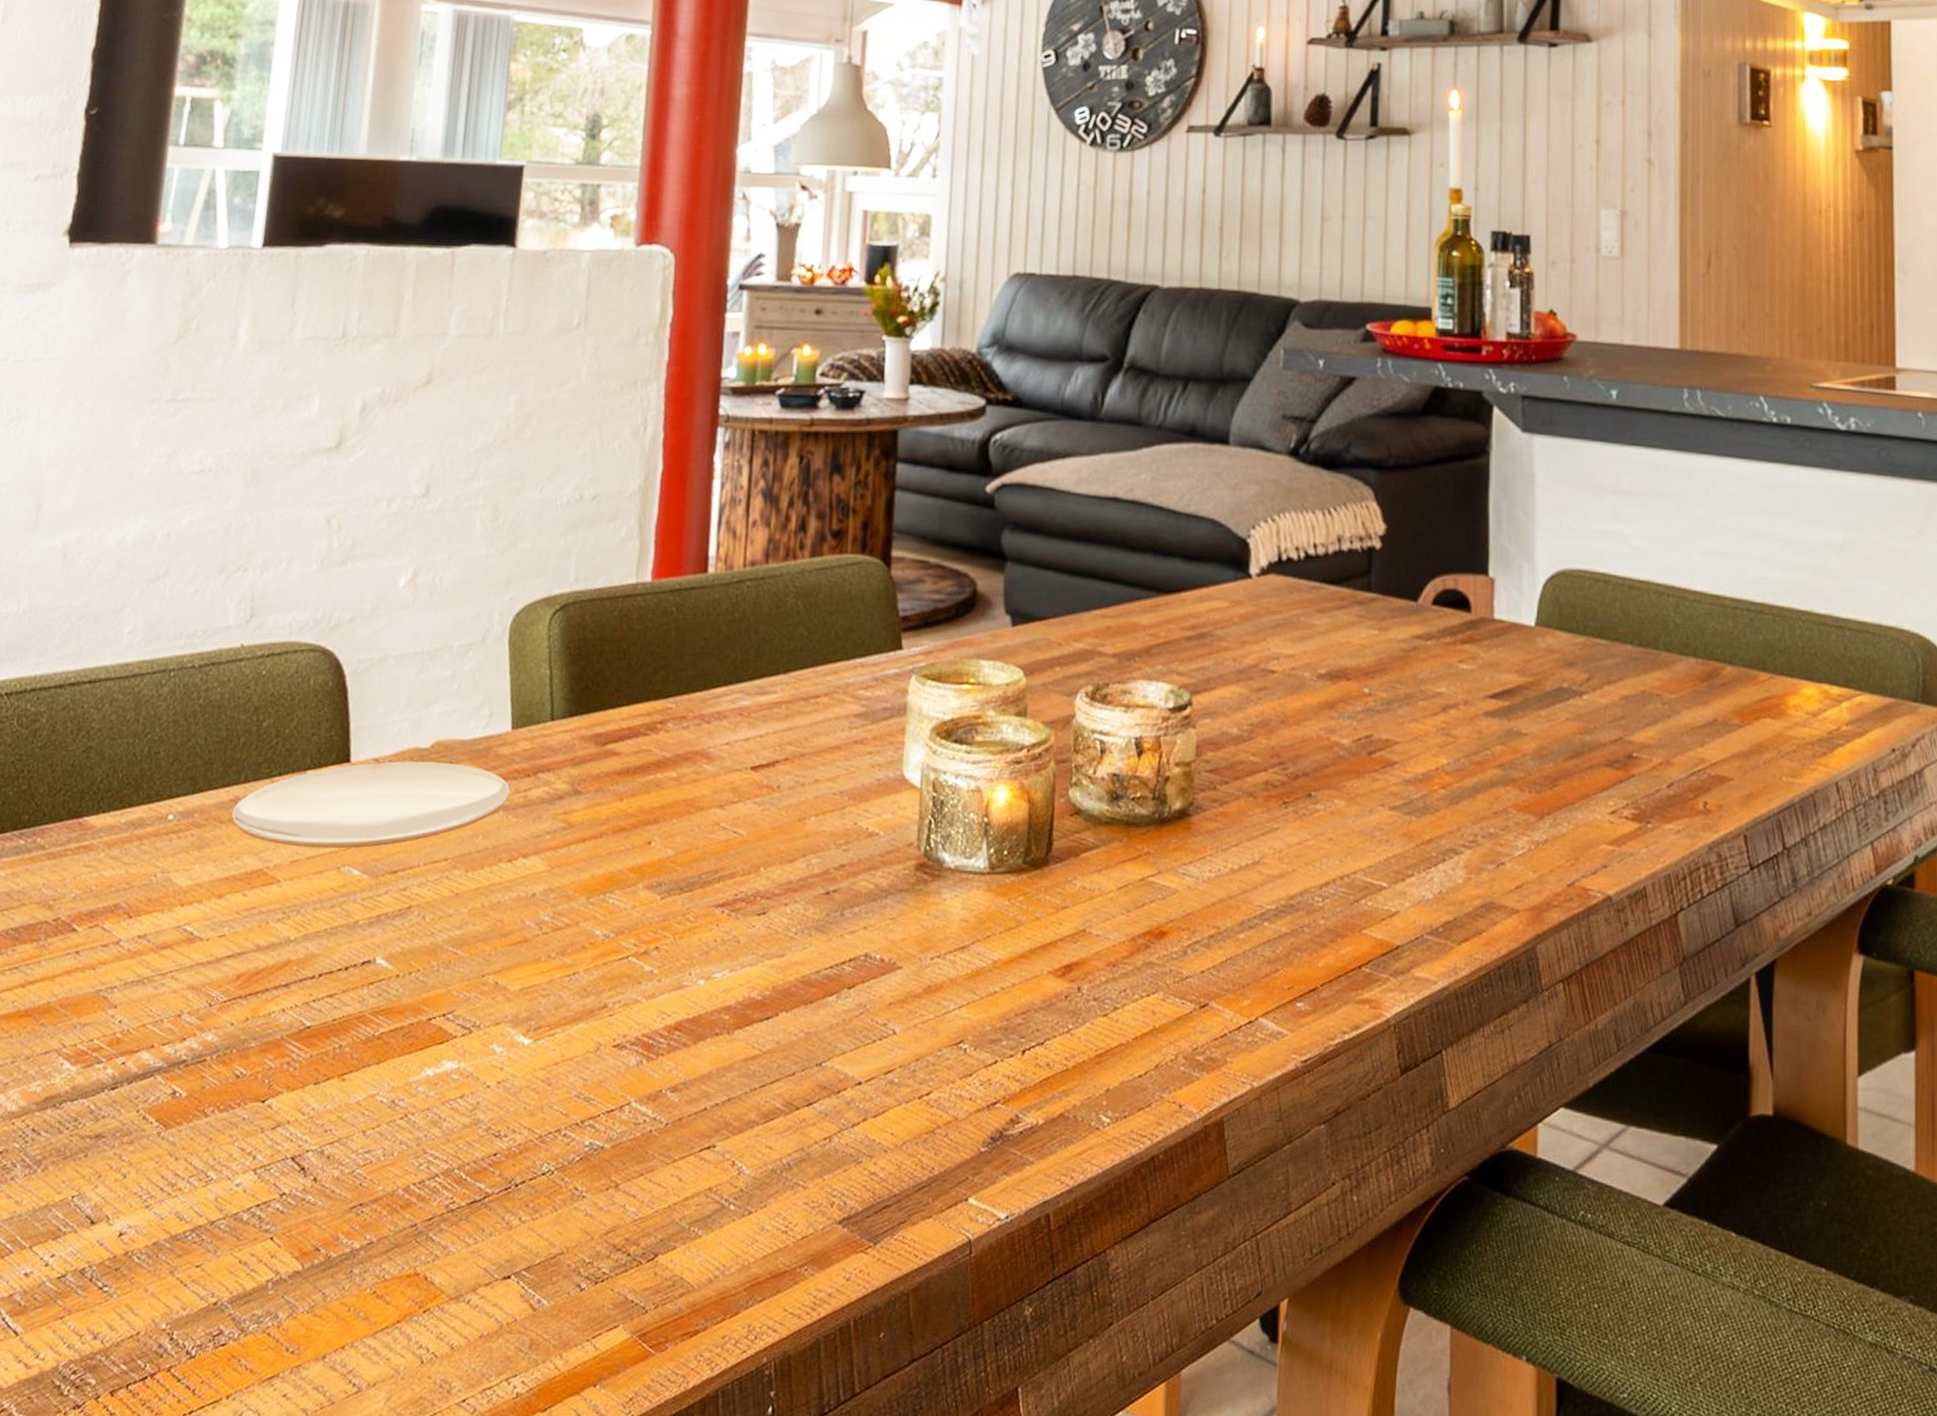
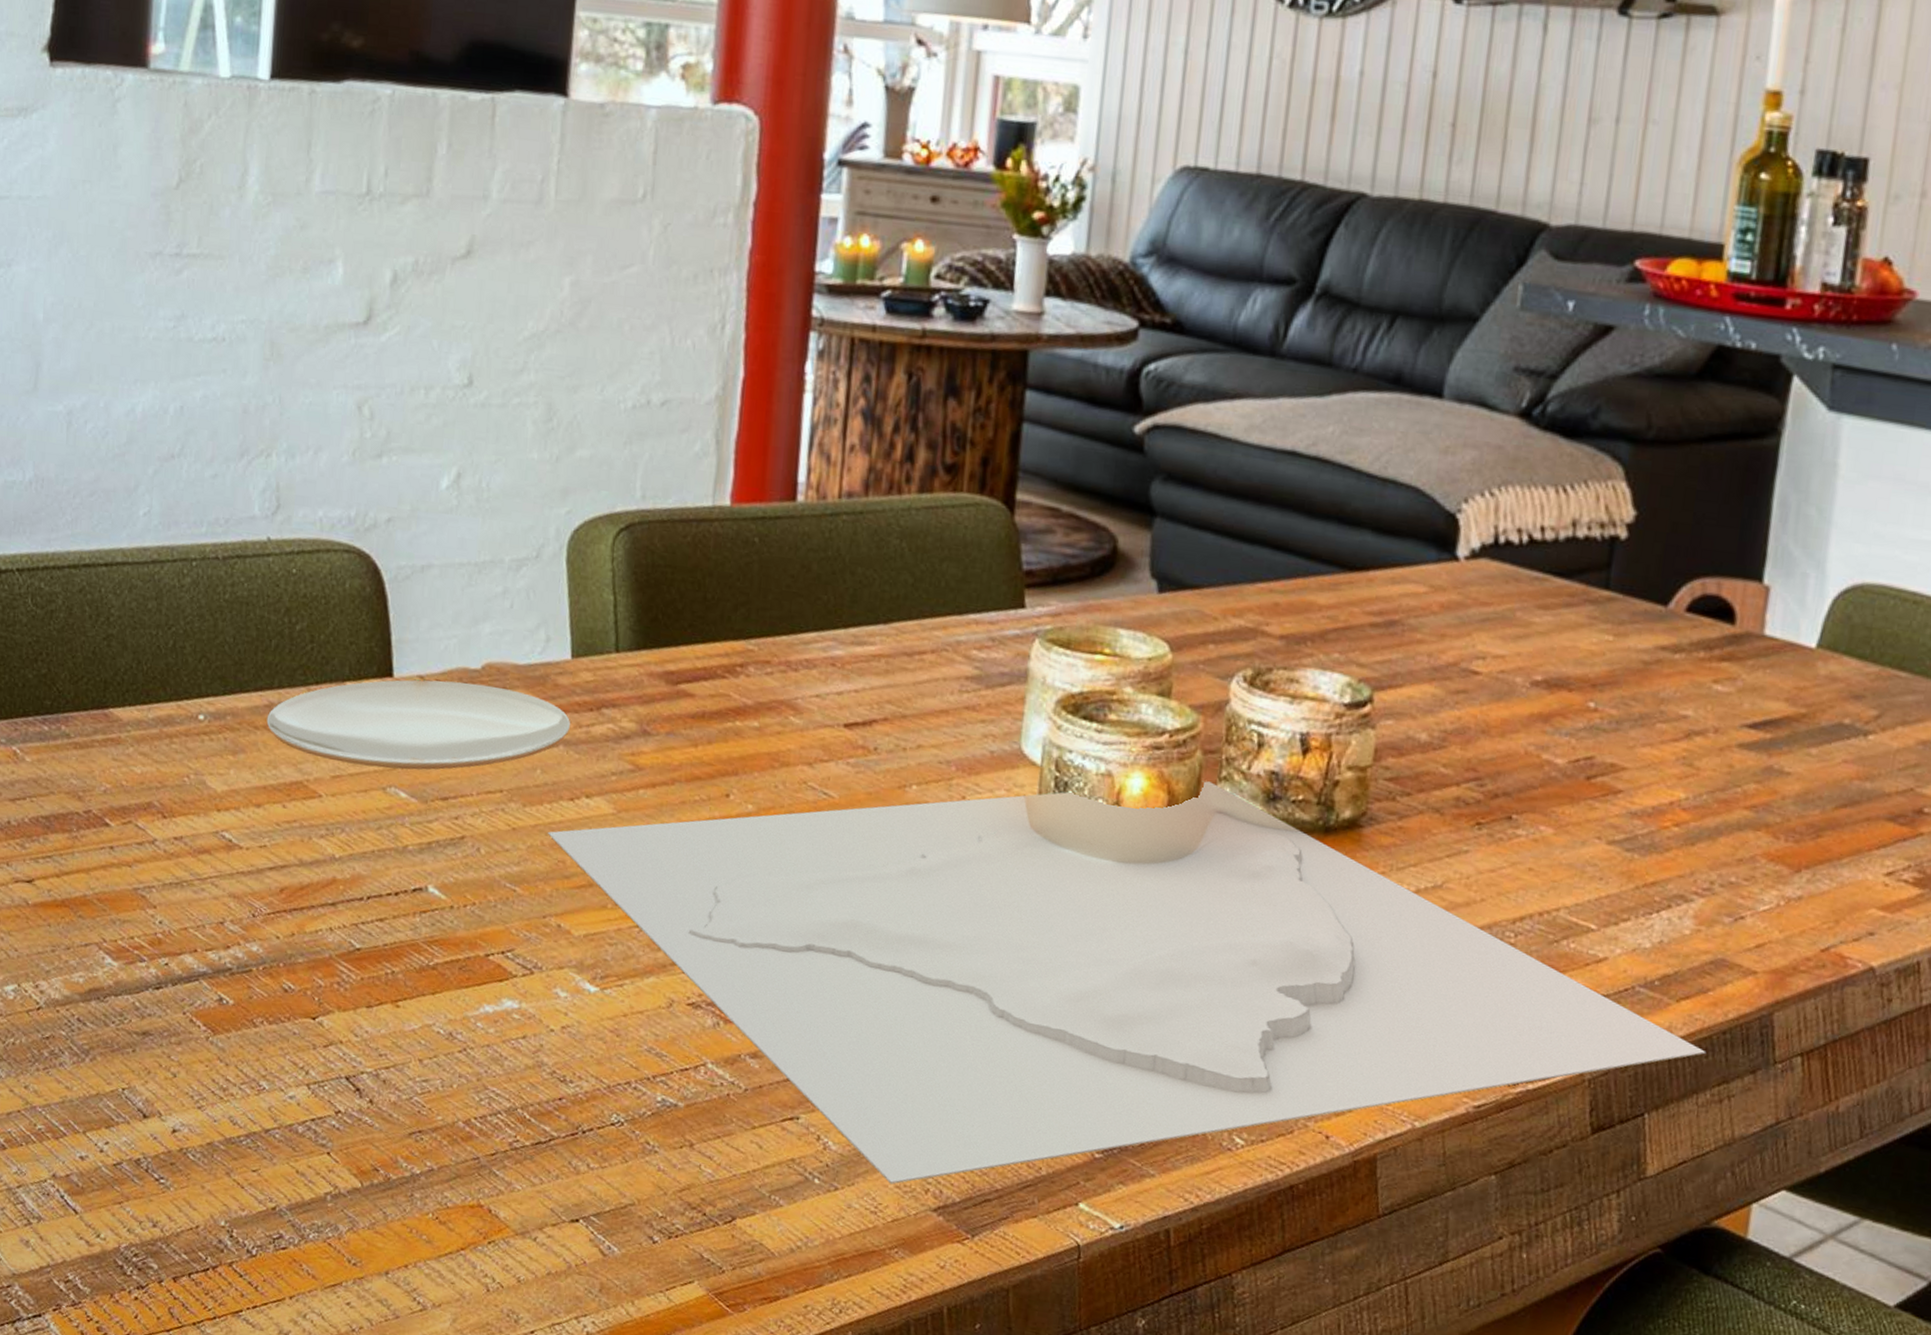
napkin: none [487,788,1487,1201] -> present [547,781,1707,1185]

